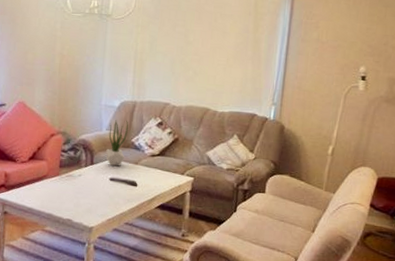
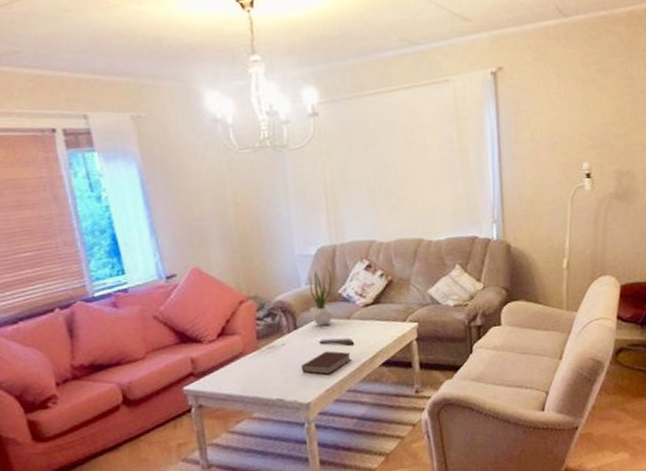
book: none [90,187,133,207] -> present [300,351,351,375]

